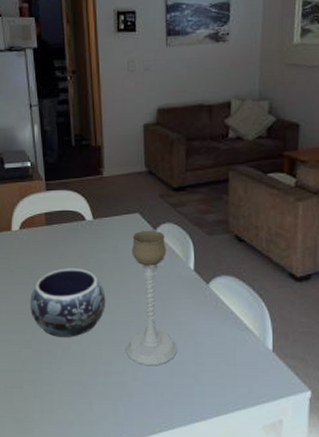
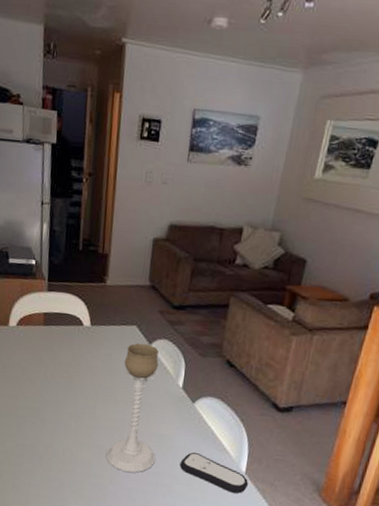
decorative bowl: present [30,268,106,337] -> none [18,369,93,436]
remote control: none [203,336,278,374] -> present [179,452,249,494]

